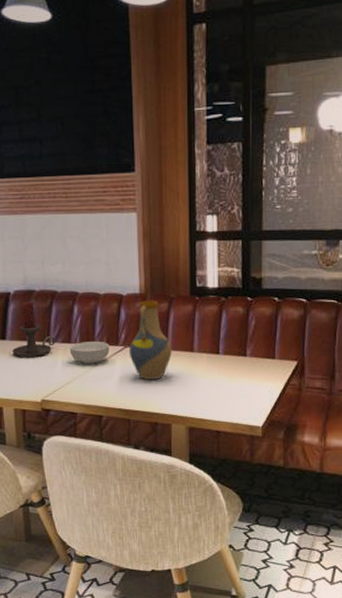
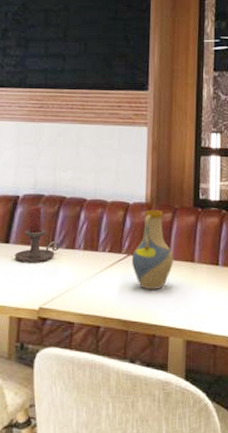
cereal bowl: present [69,342,110,364] -> none [72,248,113,272]

